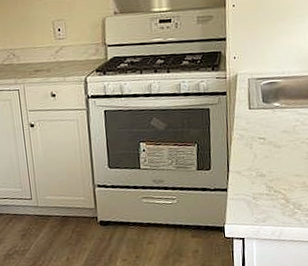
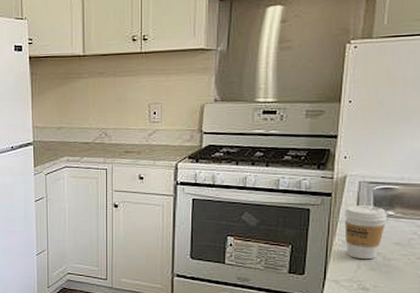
coffee cup: none [238,99,275,149] -> present [343,205,388,260]

